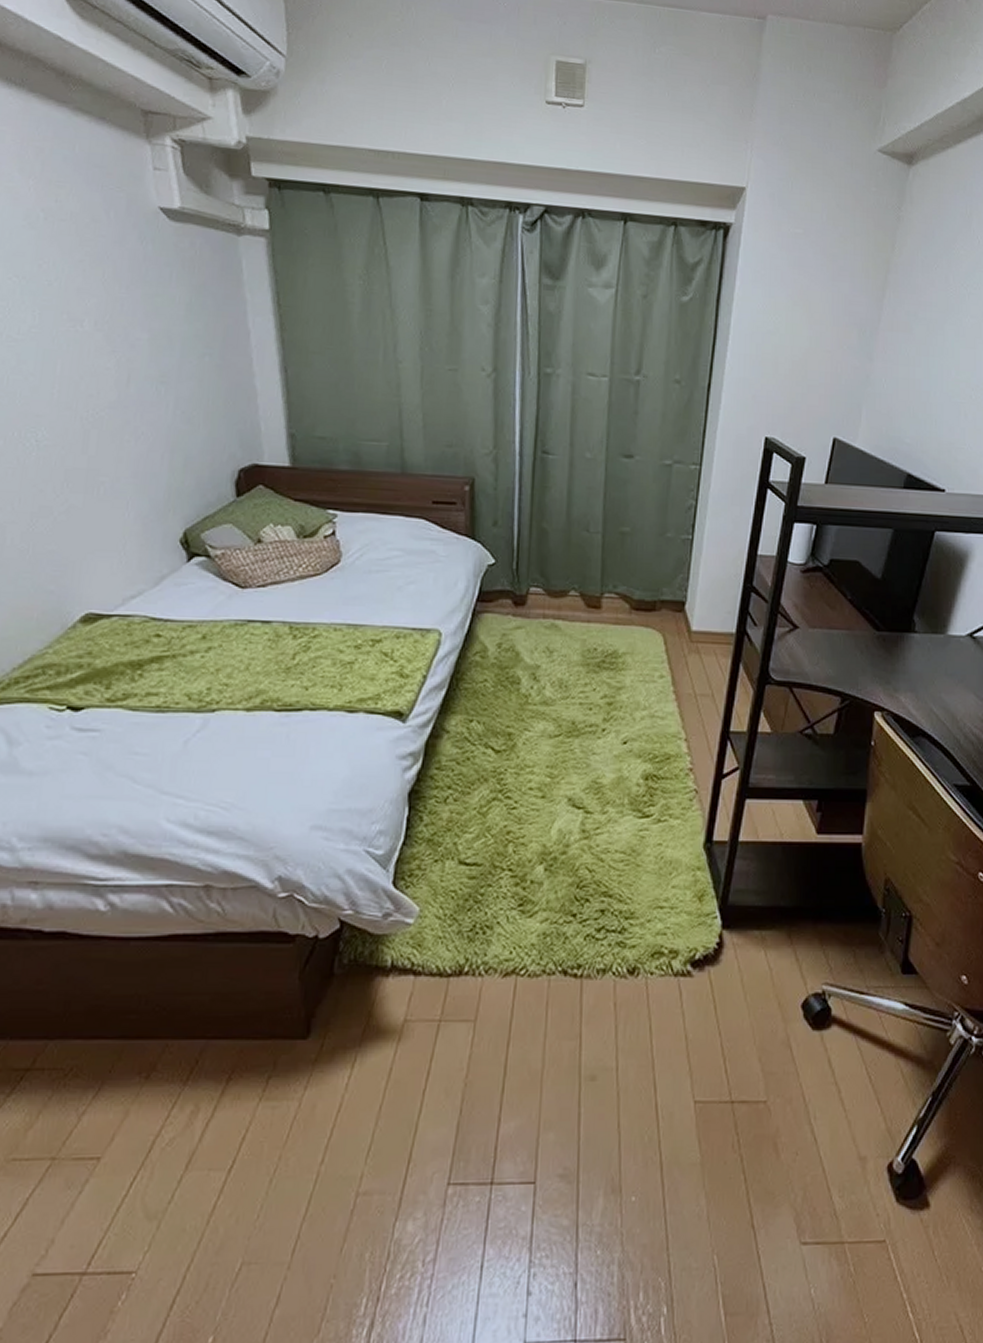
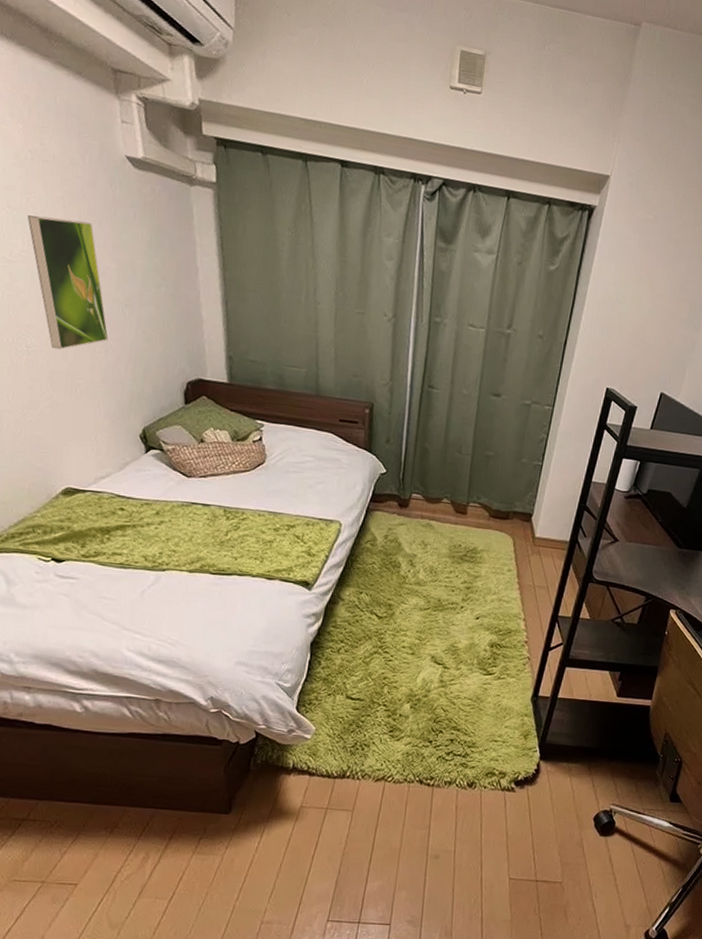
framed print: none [38,283,140,442] -> present [27,215,109,350]

